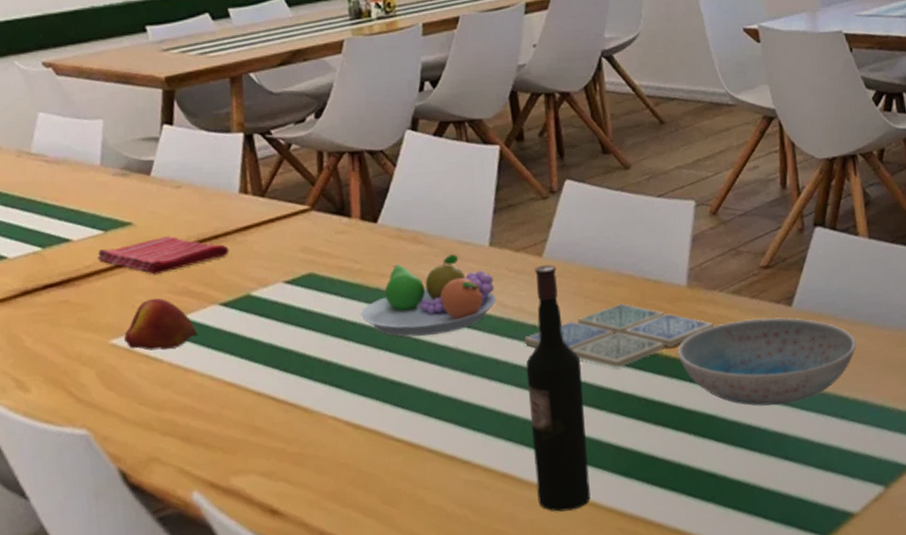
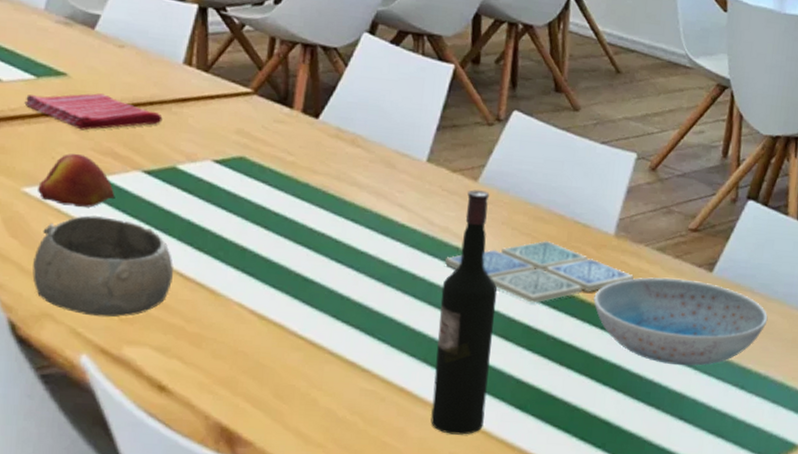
bowl: none [132,354,267,453] -> present [32,214,174,318]
fruit bowl: present [359,254,497,337] -> none [284,162,425,240]

